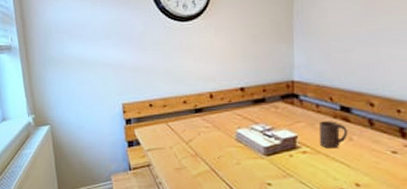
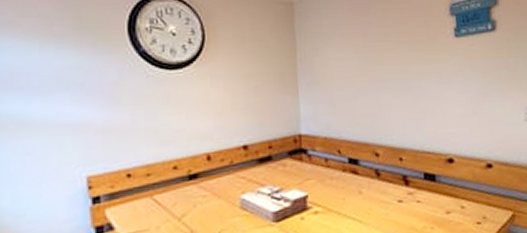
cup: present [318,121,348,149] -> none [329,175,357,205]

